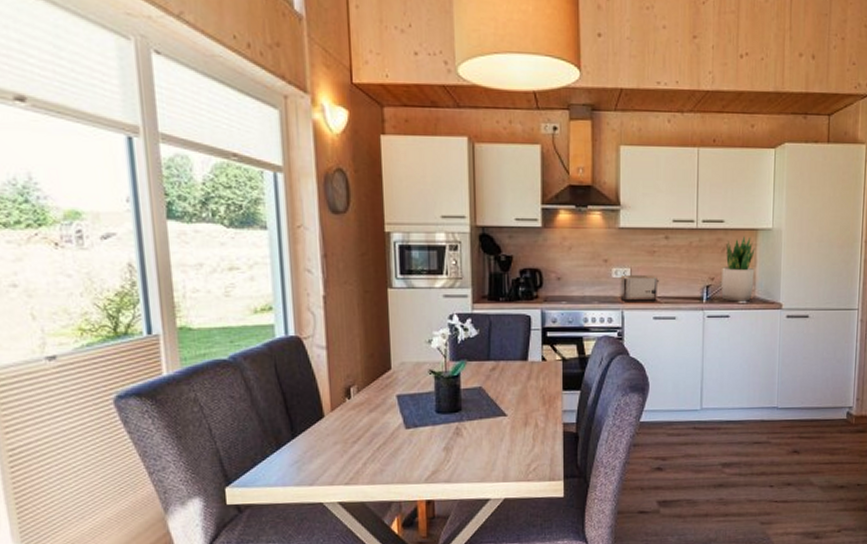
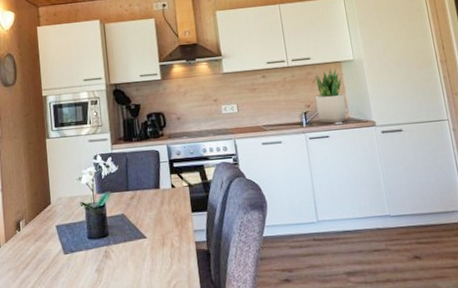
toaster: present [620,274,659,303] -> none [229,108,263,133]

